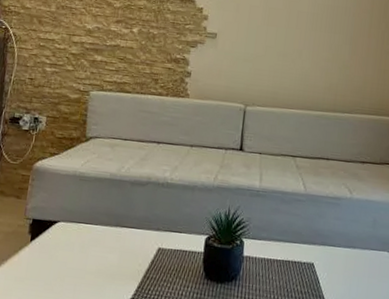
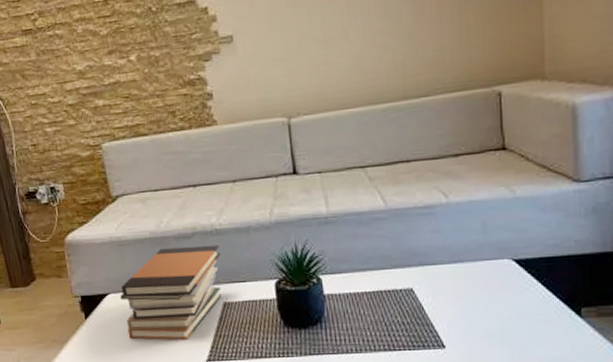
book stack: none [66,189,167,277] -> present [120,245,222,341]

